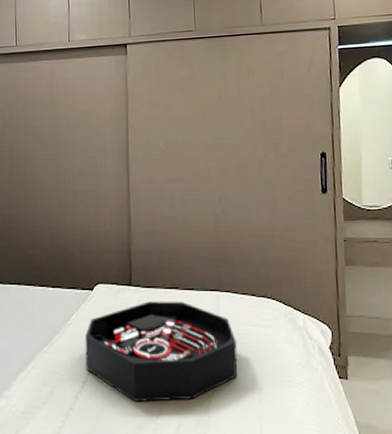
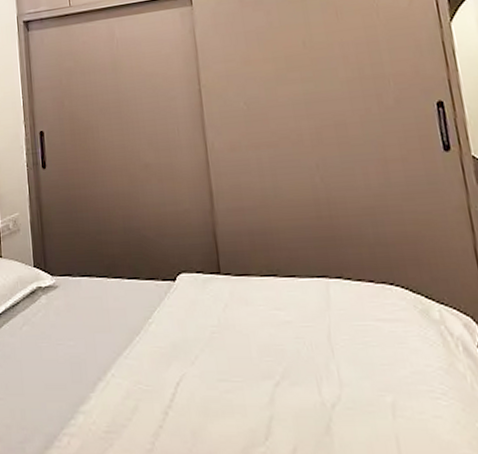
tray: present [84,301,238,402] -> none [170,291,362,418]

